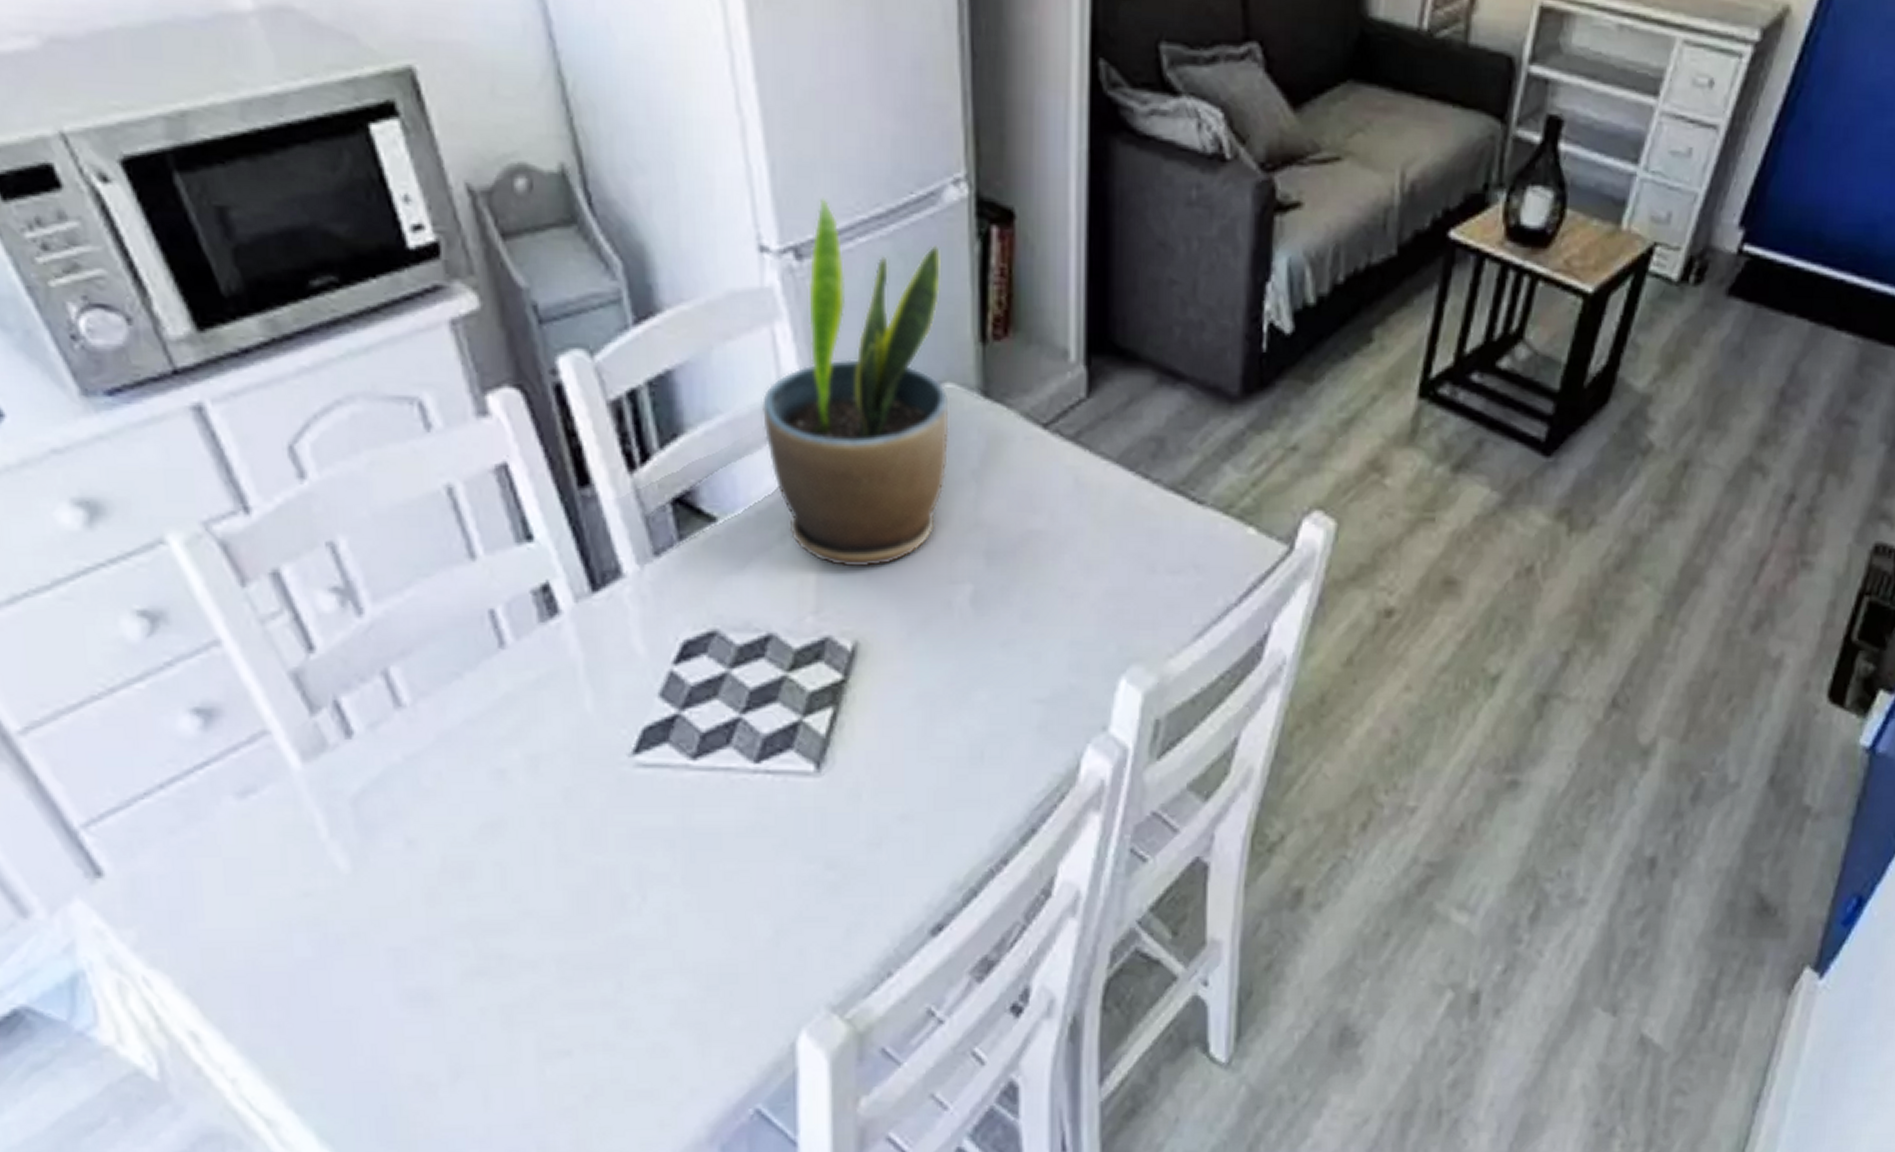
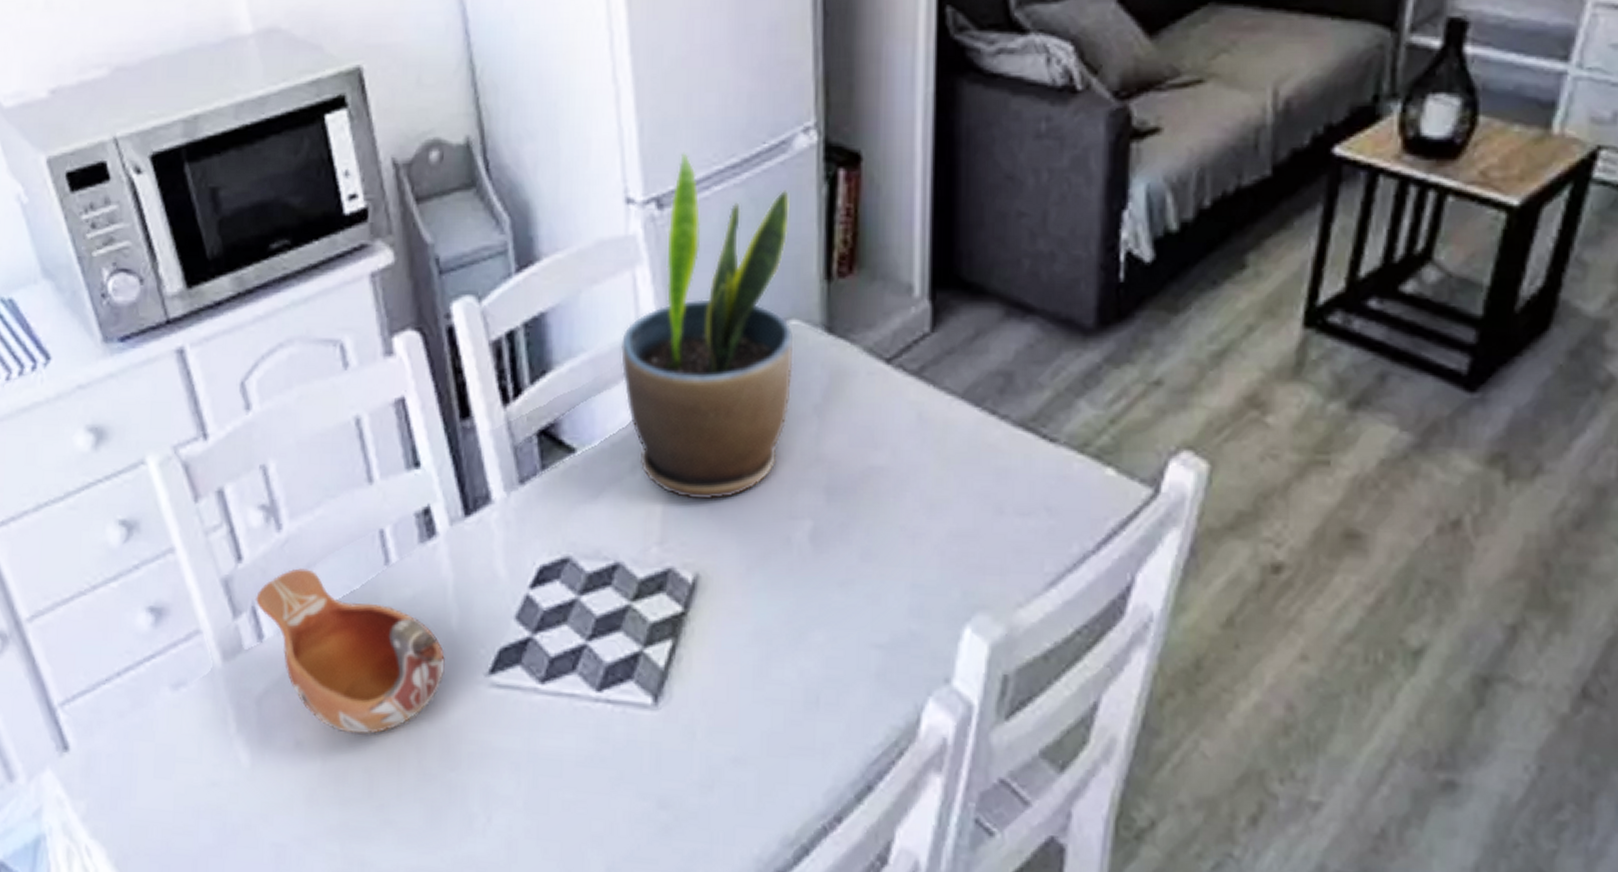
ceramic bowl: none [336,656,581,827] -> present [254,568,445,735]

